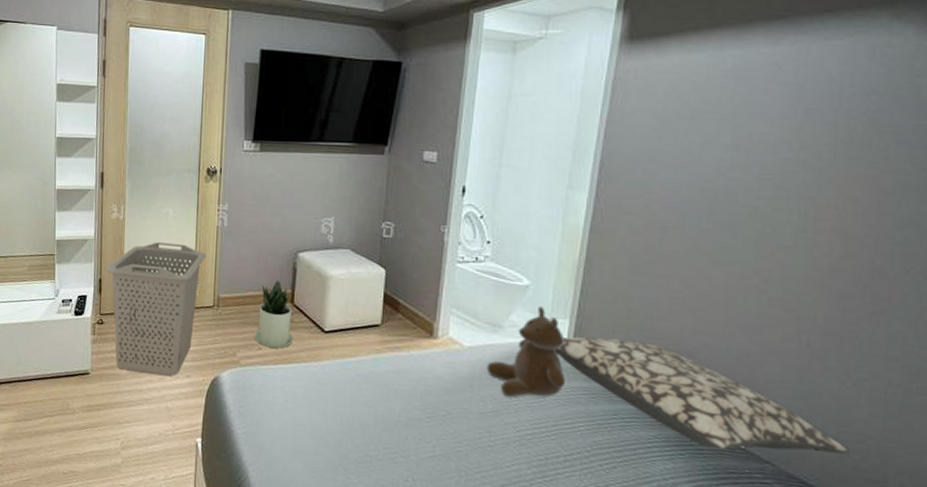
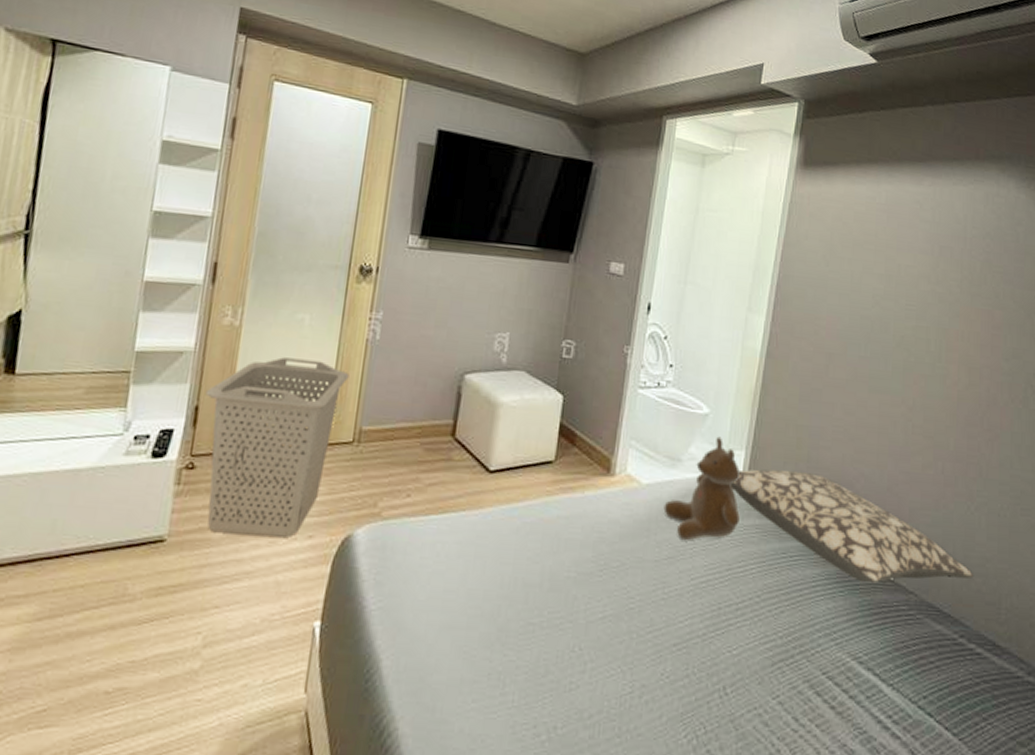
planter: present [254,281,294,349] -> none [402,409,453,494]

